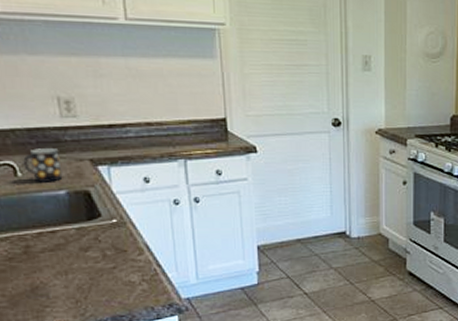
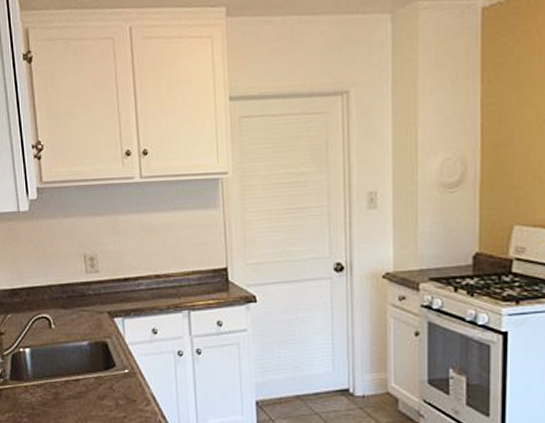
mug: present [23,148,63,182] -> none [56,302,86,334]

